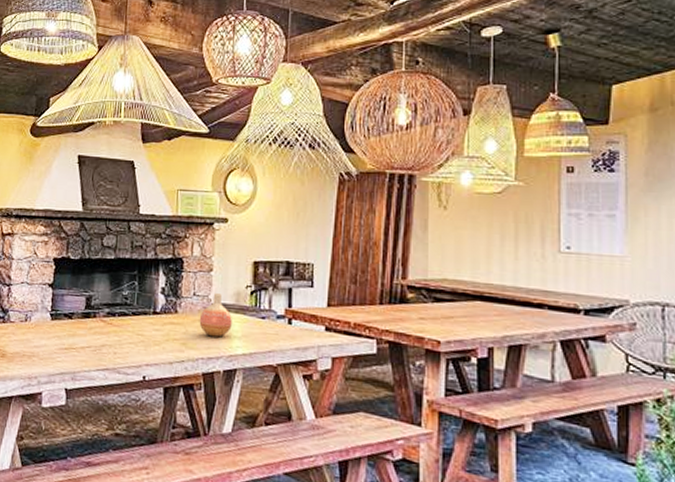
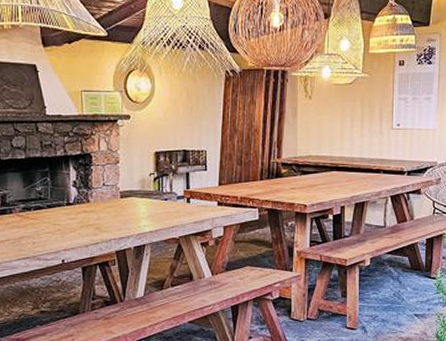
vase: present [199,293,232,338] -> none [110,182,139,220]

